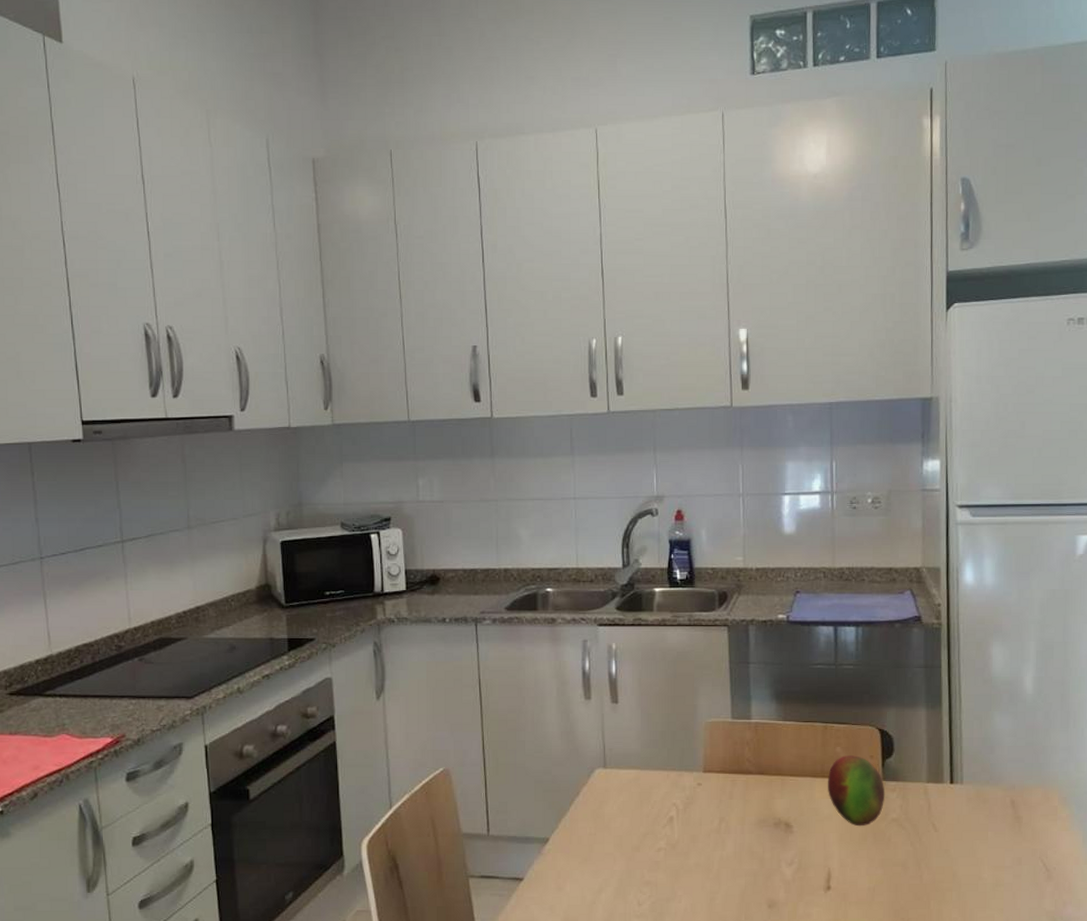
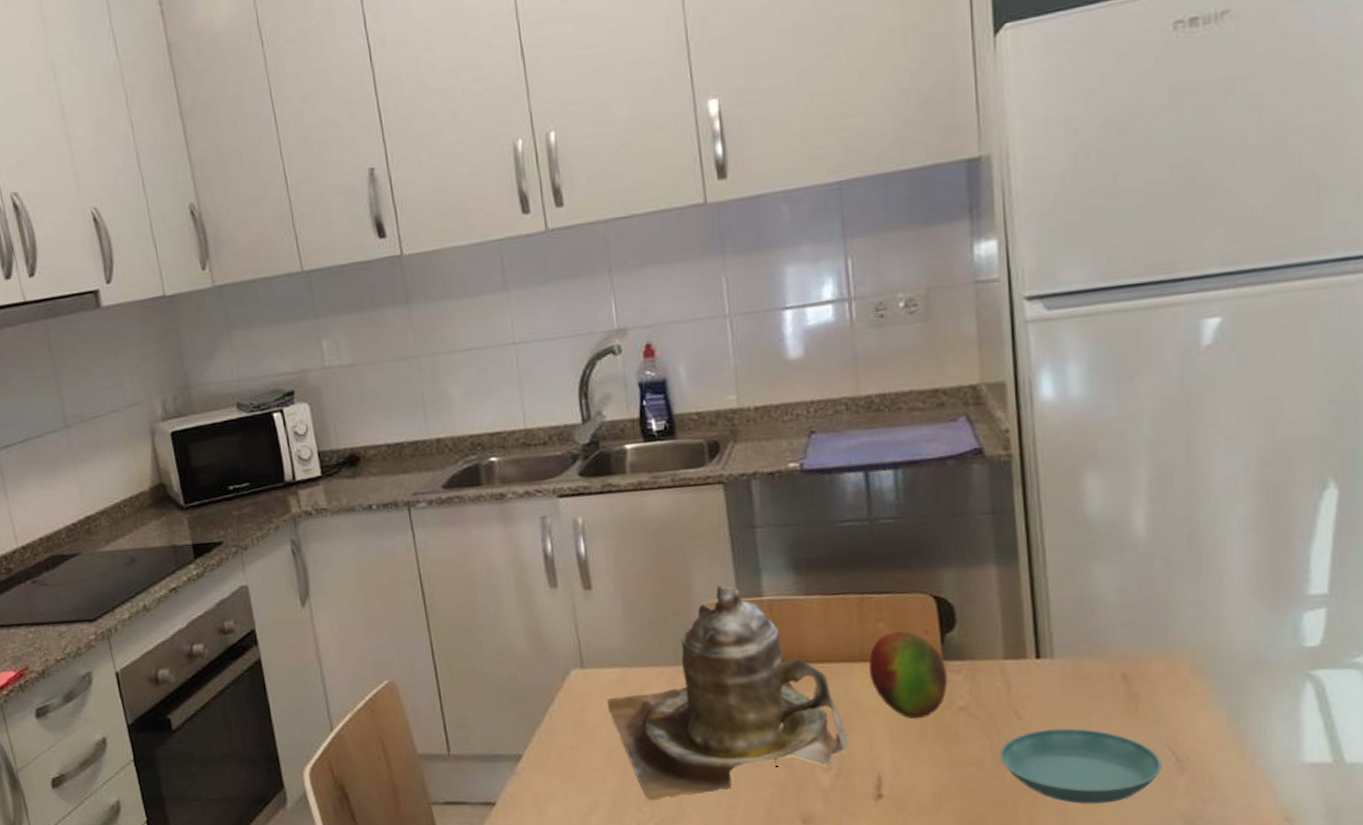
teapot: none [622,707,809,882] -> present [606,585,850,800]
saucer: none [920,840,1035,902] -> present [999,728,1162,804]

